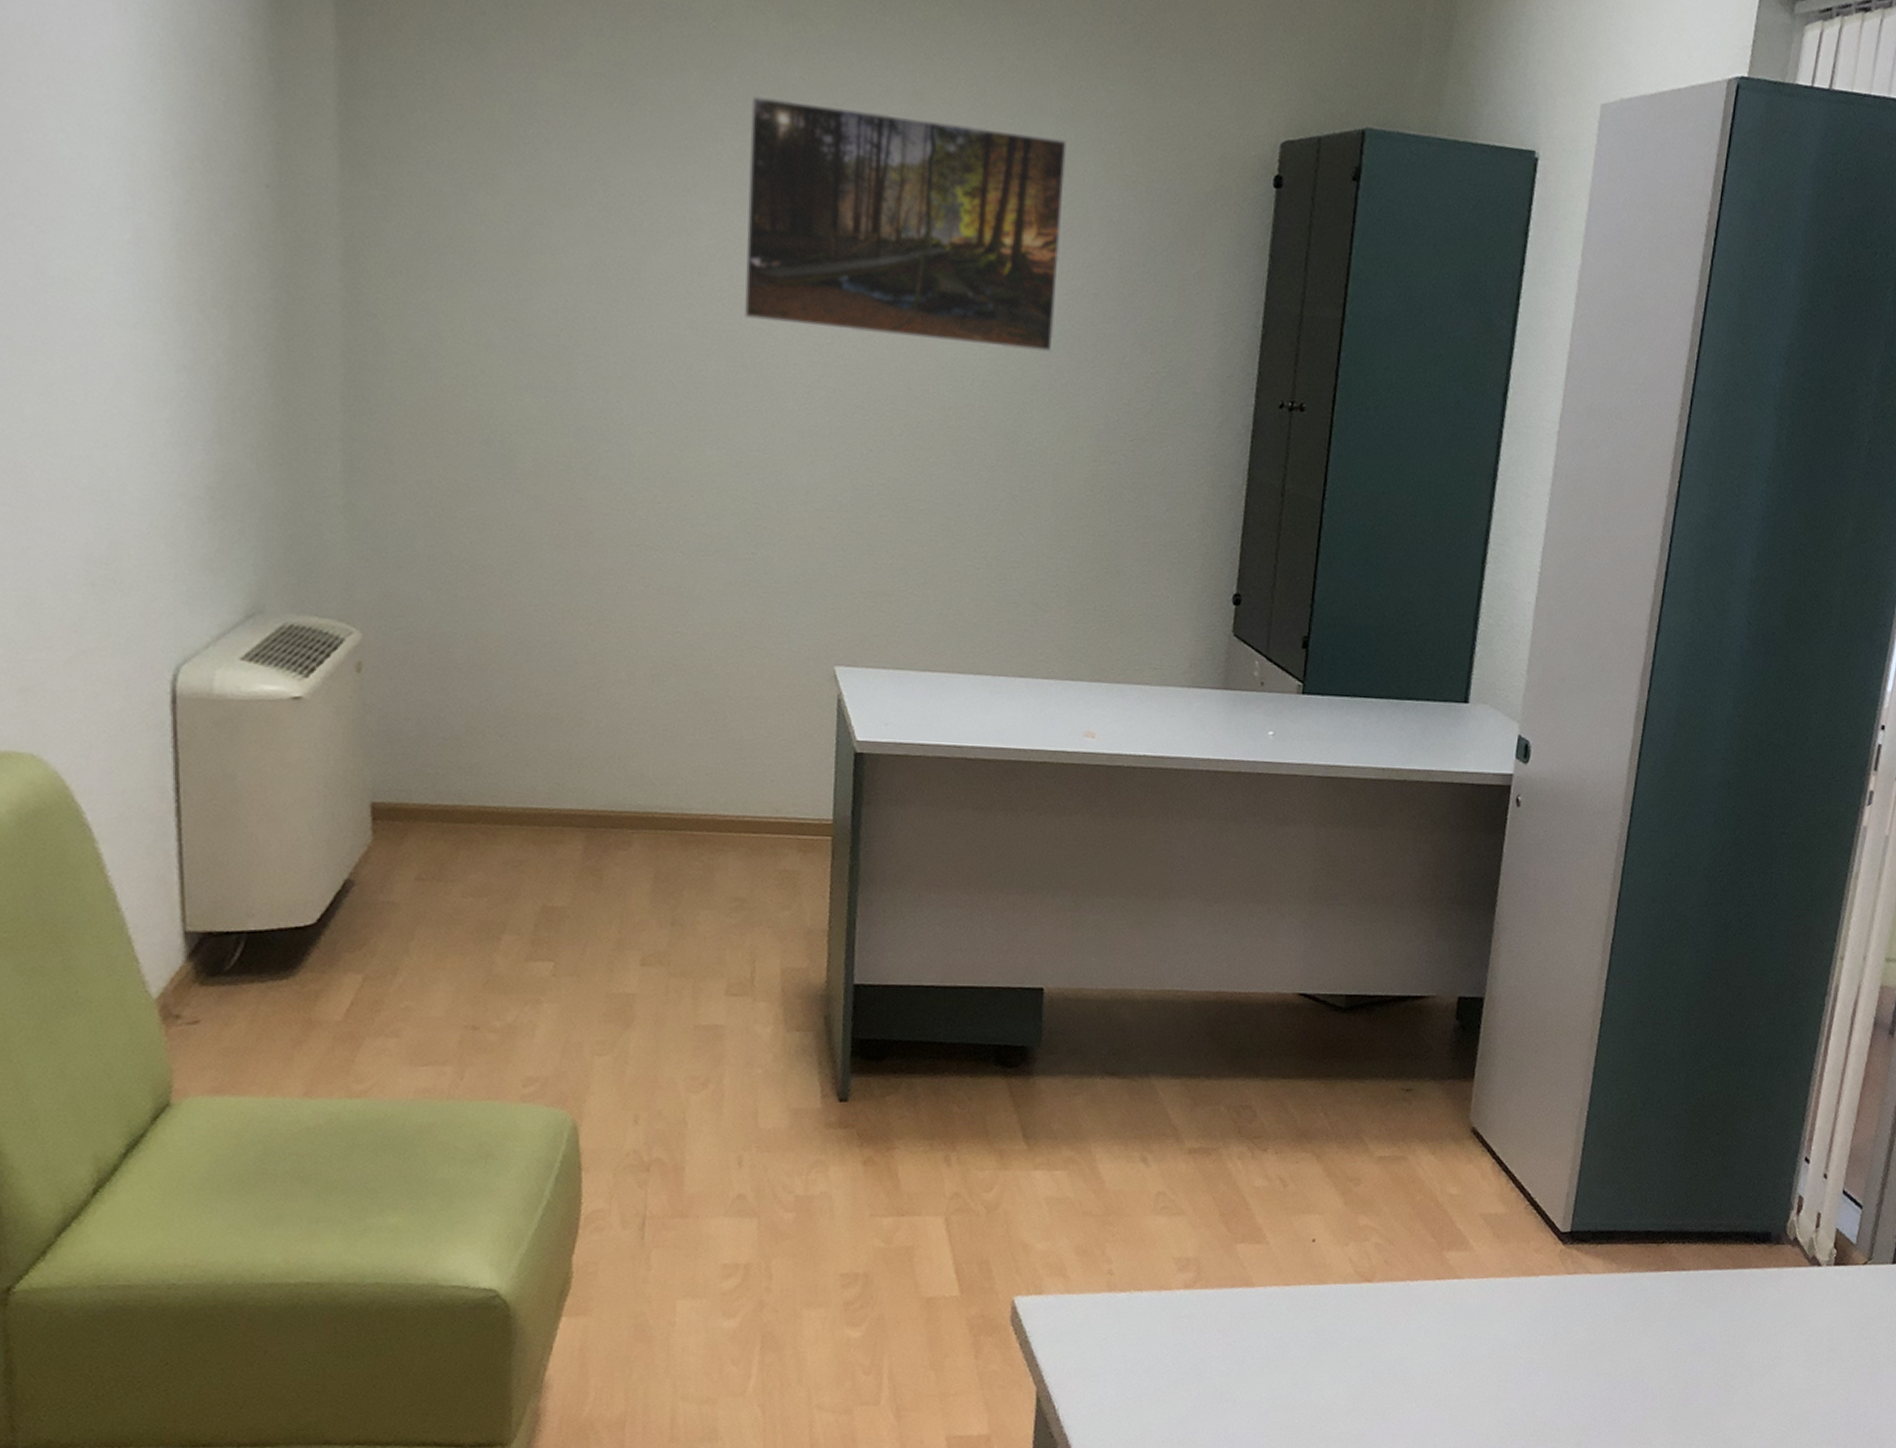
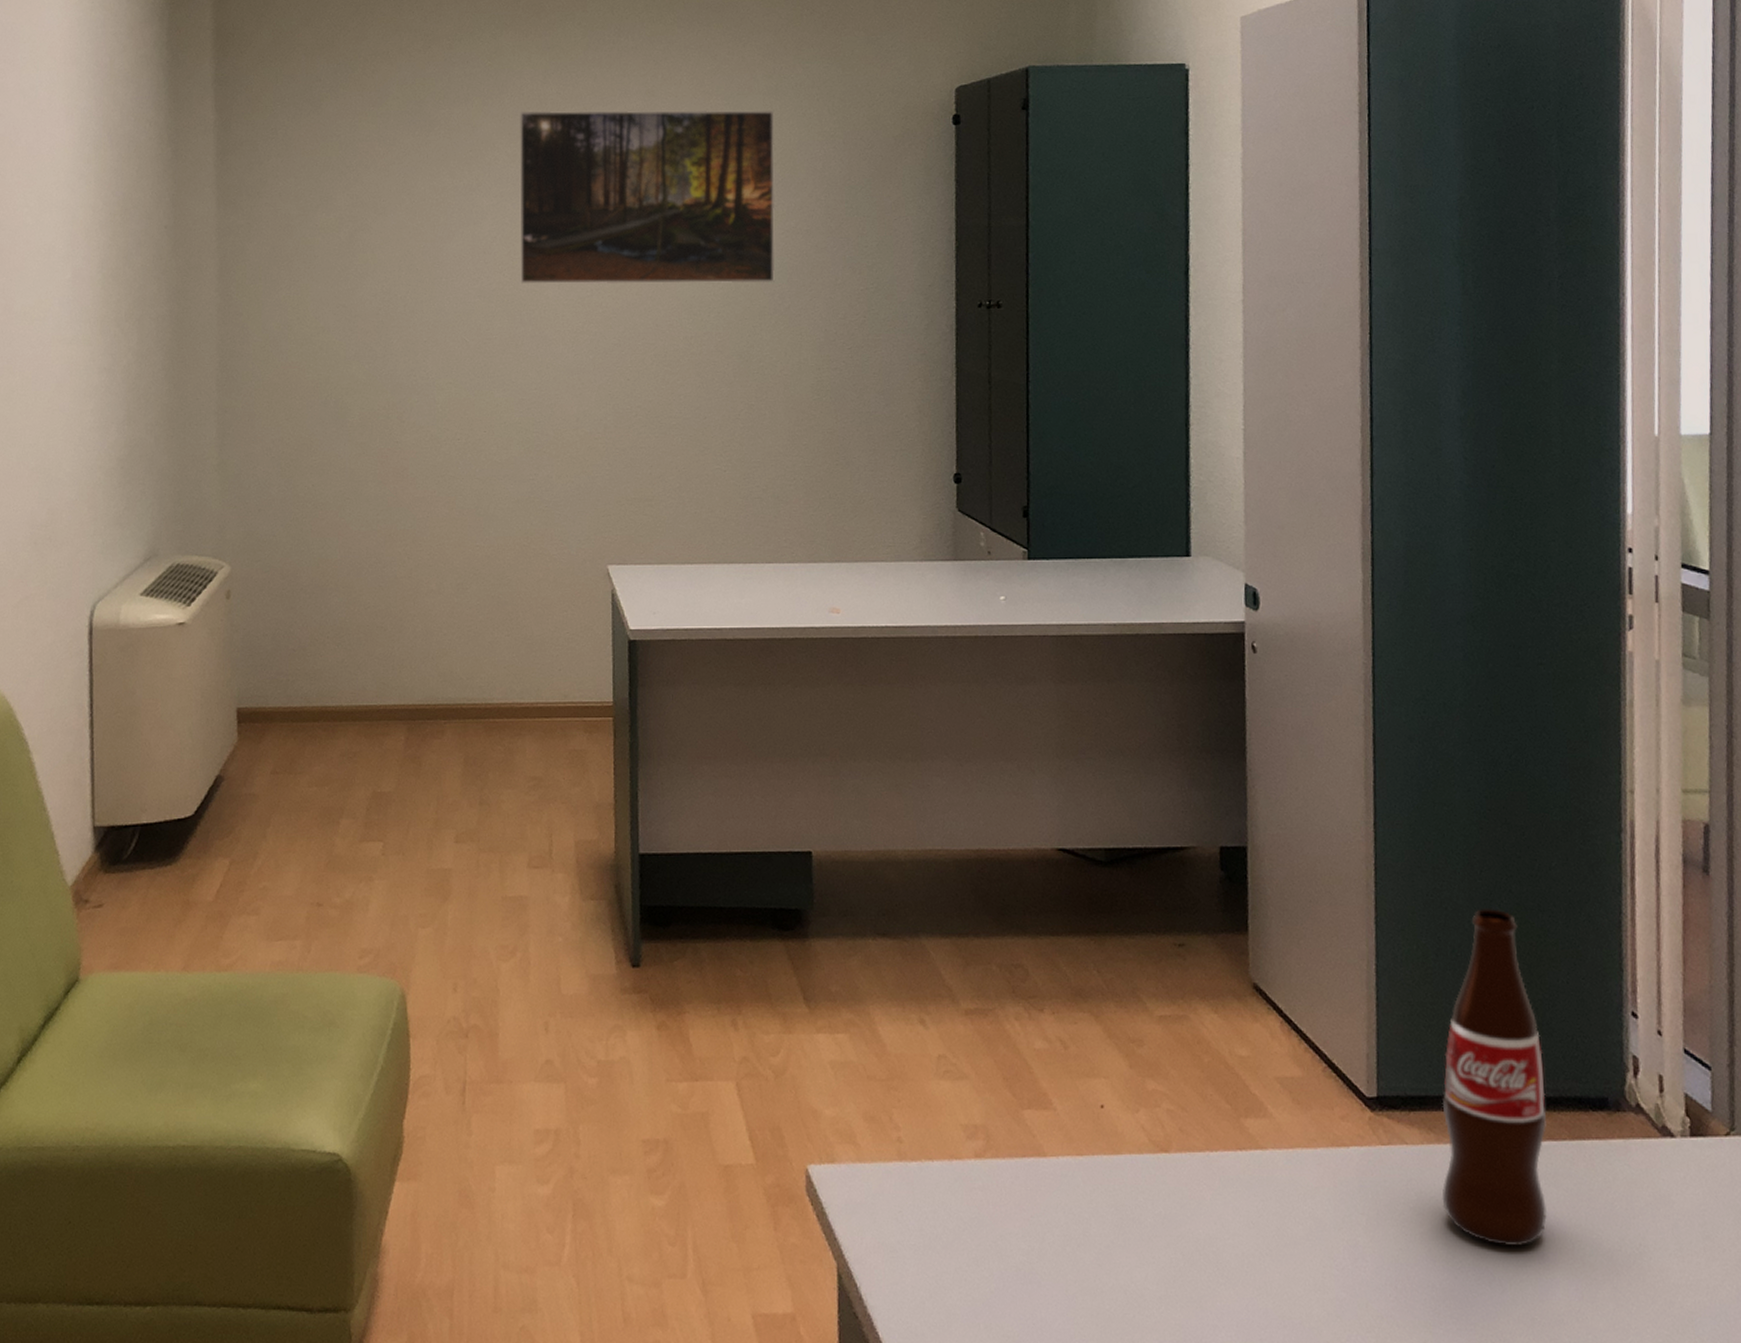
bottle: none [1613,1062,1723,1361] -> present [1442,909,1548,1247]

